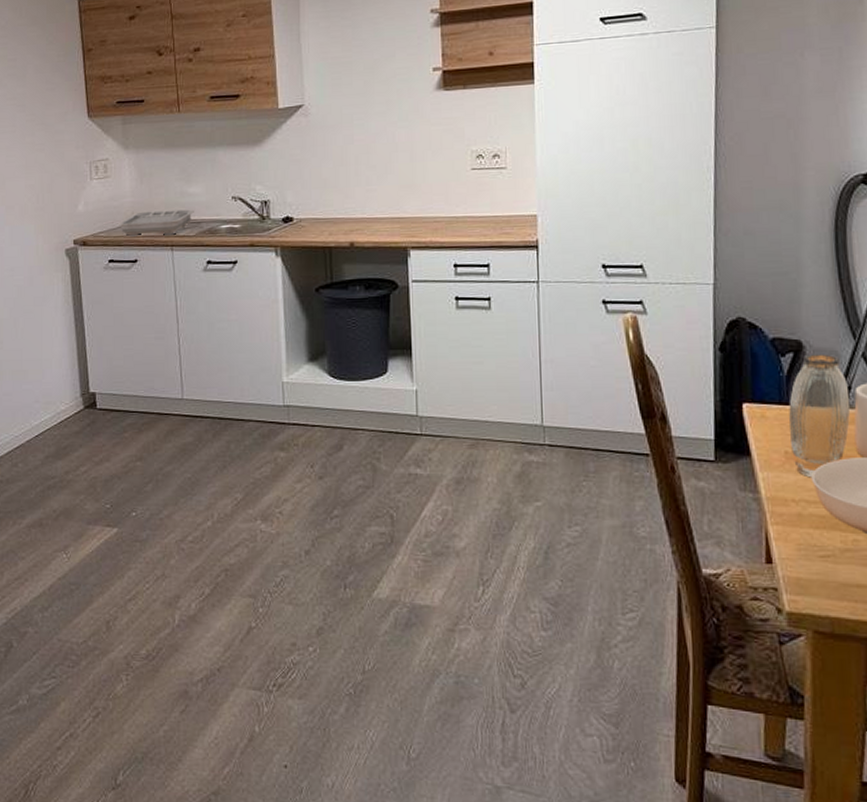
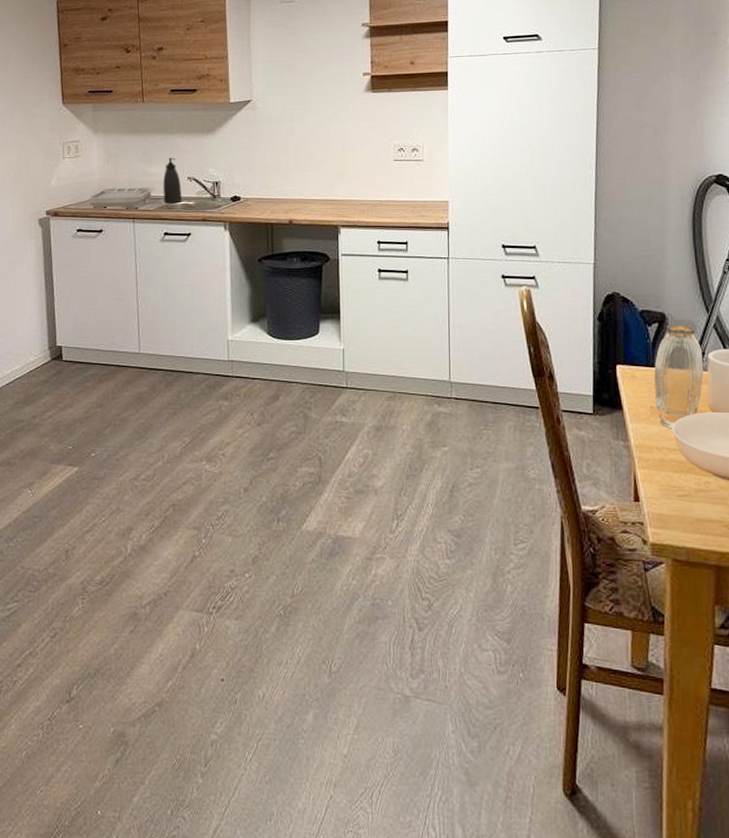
soap dispenser: none [204,174,227,228] -> present [163,157,182,204]

